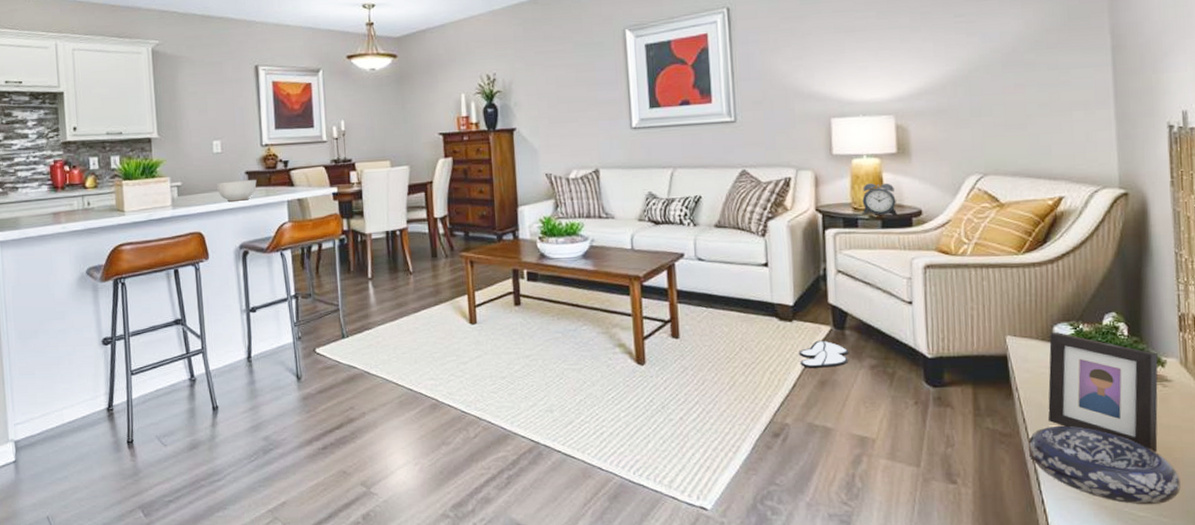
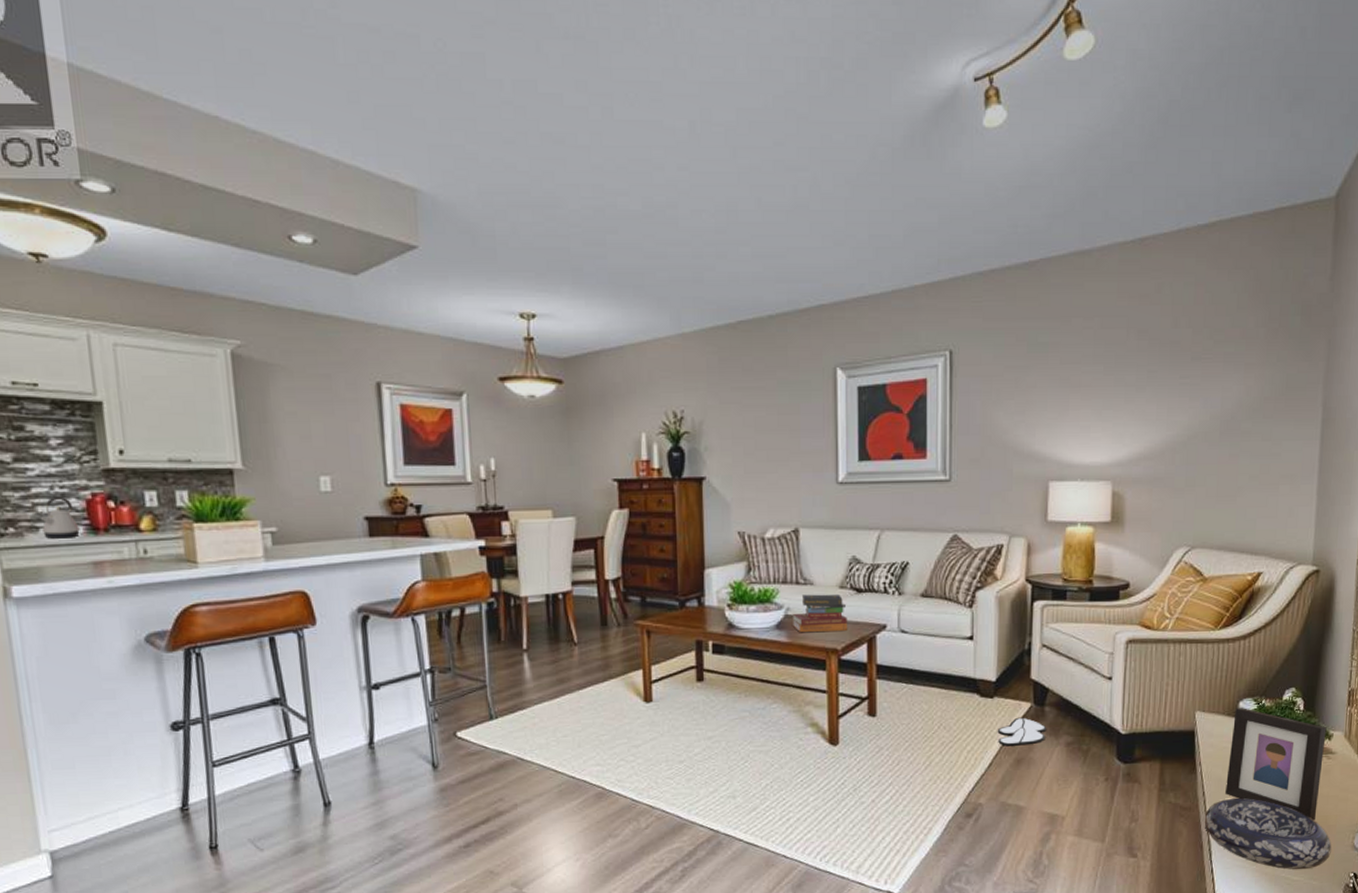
kettle: none [20,163,45,196] -> present [41,496,80,539]
bowl: present [216,179,257,201] -> none [325,526,380,554]
books: none [596,226,647,262] -> present [792,594,847,633]
alarm clock: present [862,183,898,216] -> none [1072,553,1107,588]

